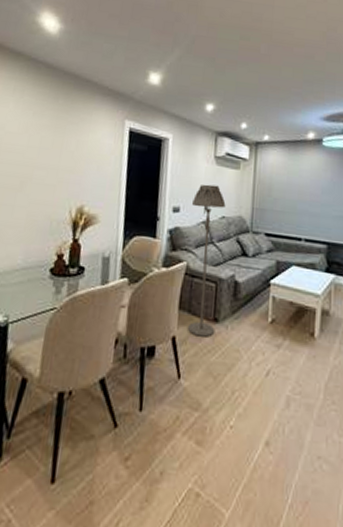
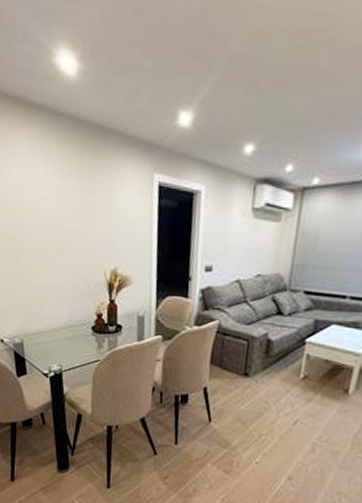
floor lamp: present [188,184,226,337] -> none [219,240,262,389]

